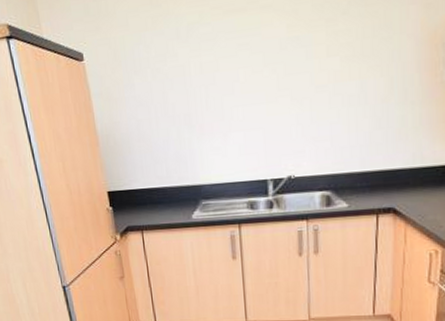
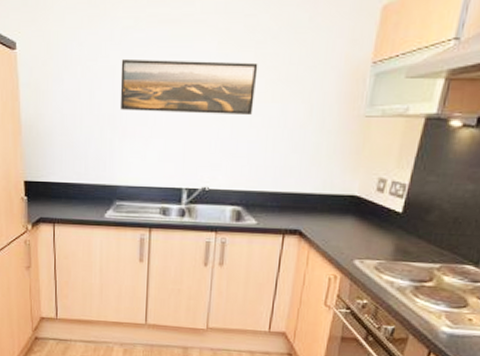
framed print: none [190,41,331,108] -> present [120,58,258,116]

